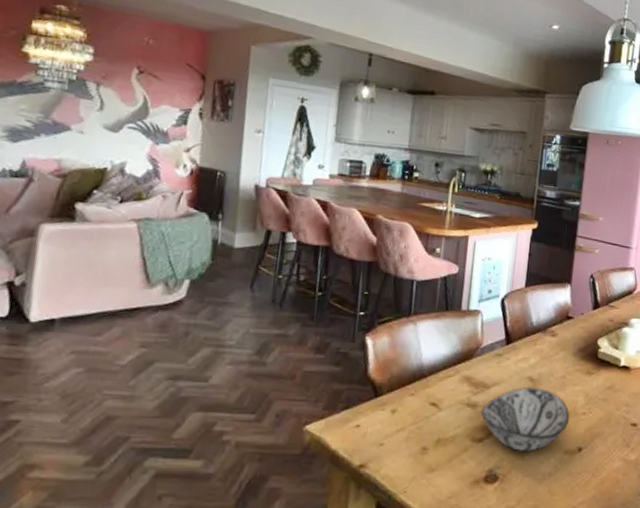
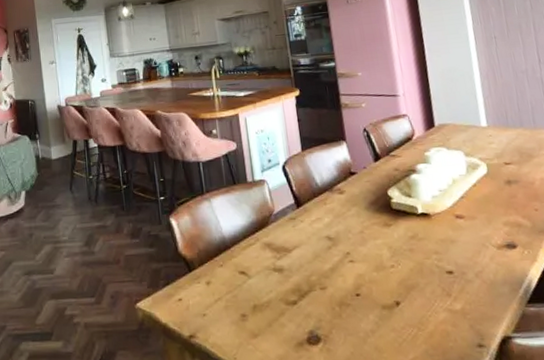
decorative bowl: present [480,387,570,452] -> none [288,246,379,311]

